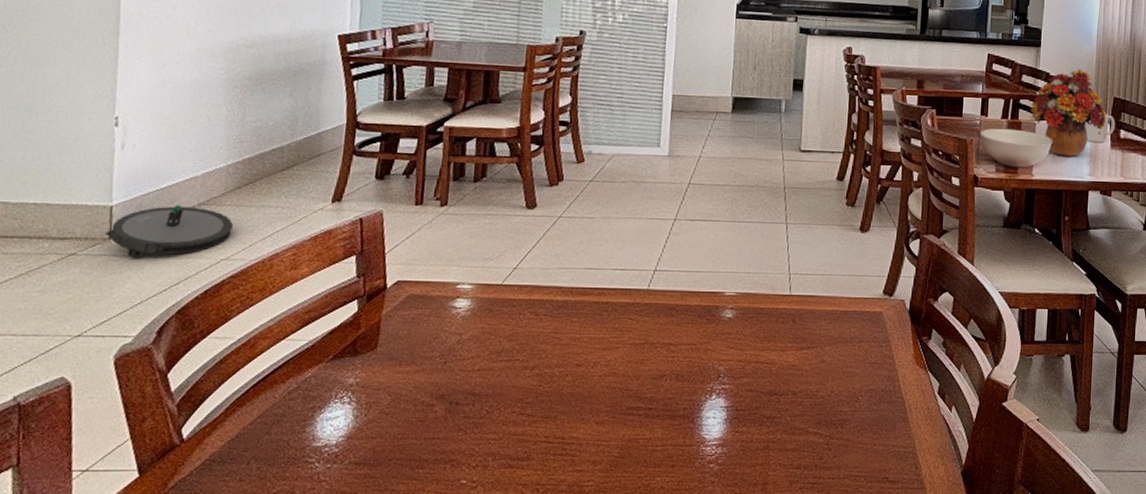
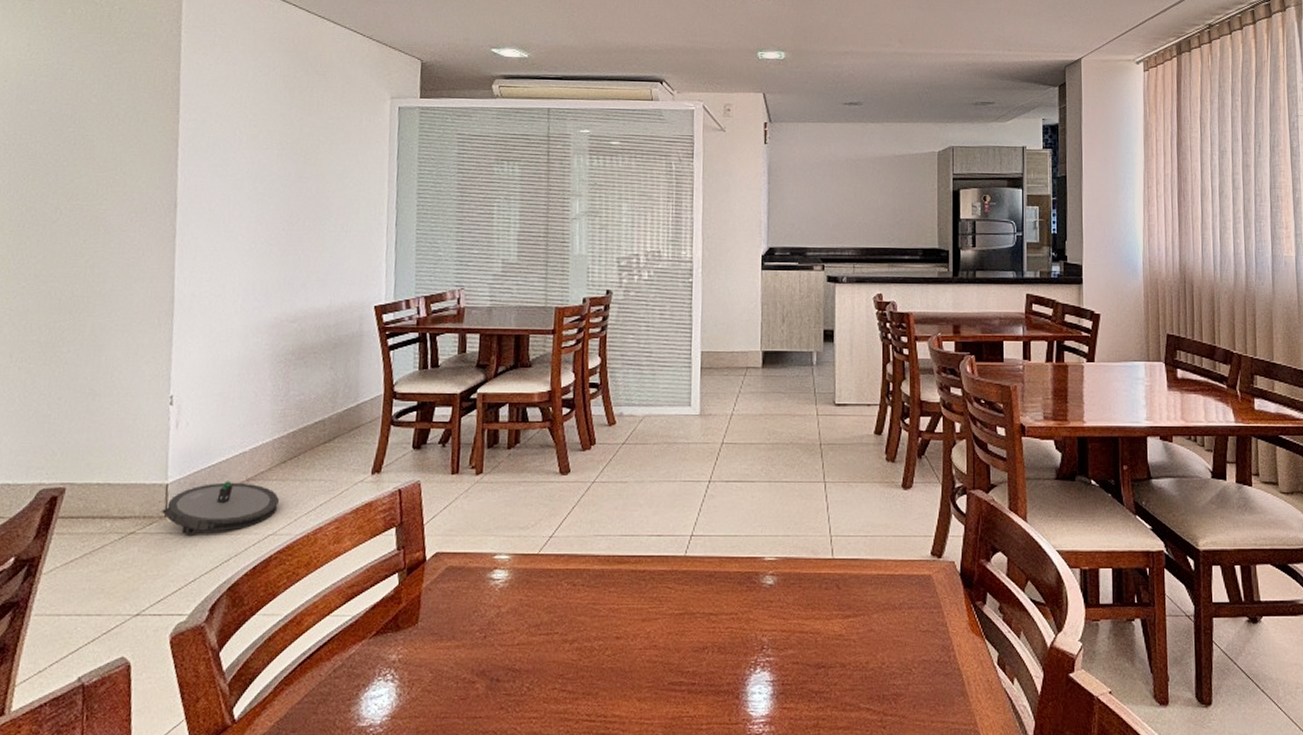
bowl: present [980,128,1053,168] -> none [1023,372,1103,414]
flower arrangement: present [1031,68,1107,157] -> none [1077,305,1161,400]
mug: present [1084,113,1116,143] -> none [1137,351,1171,385]

